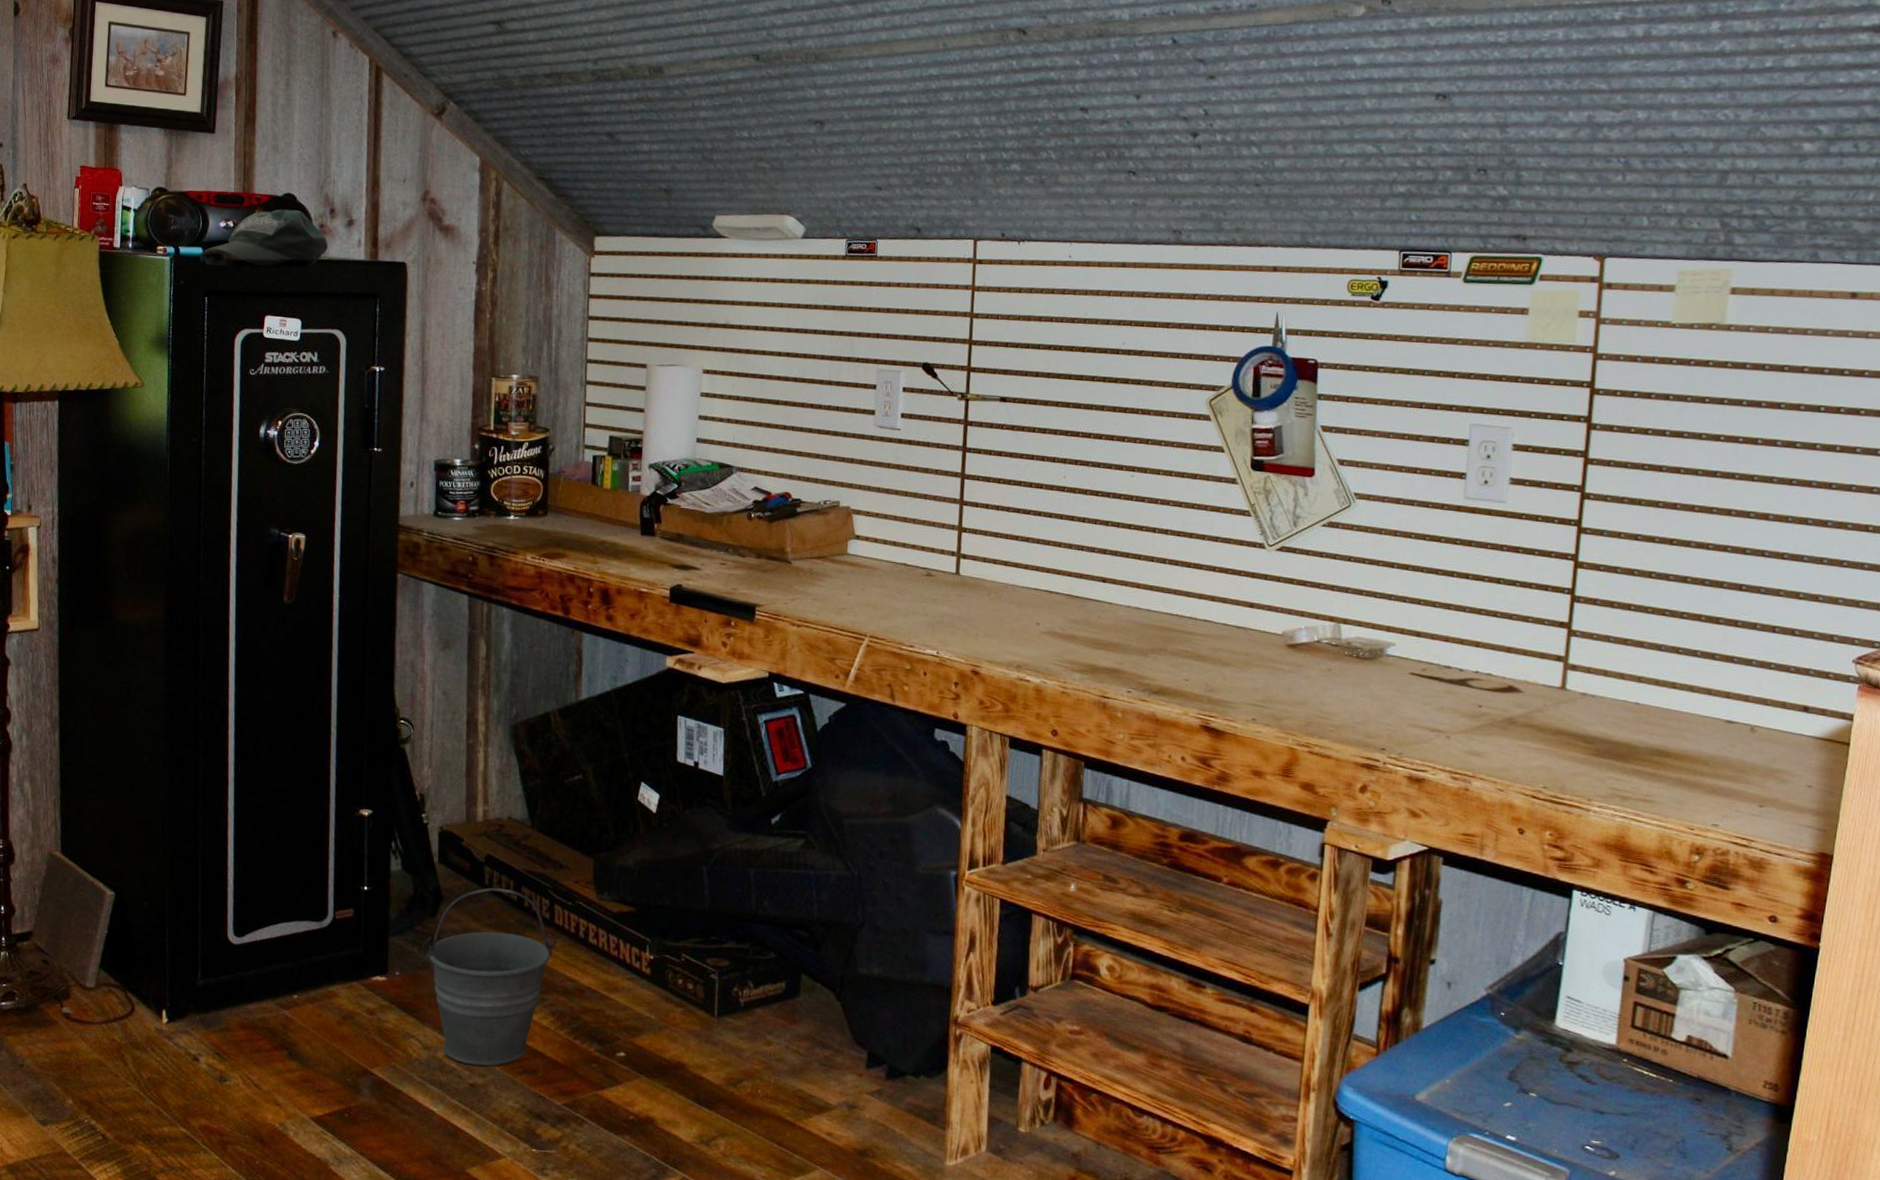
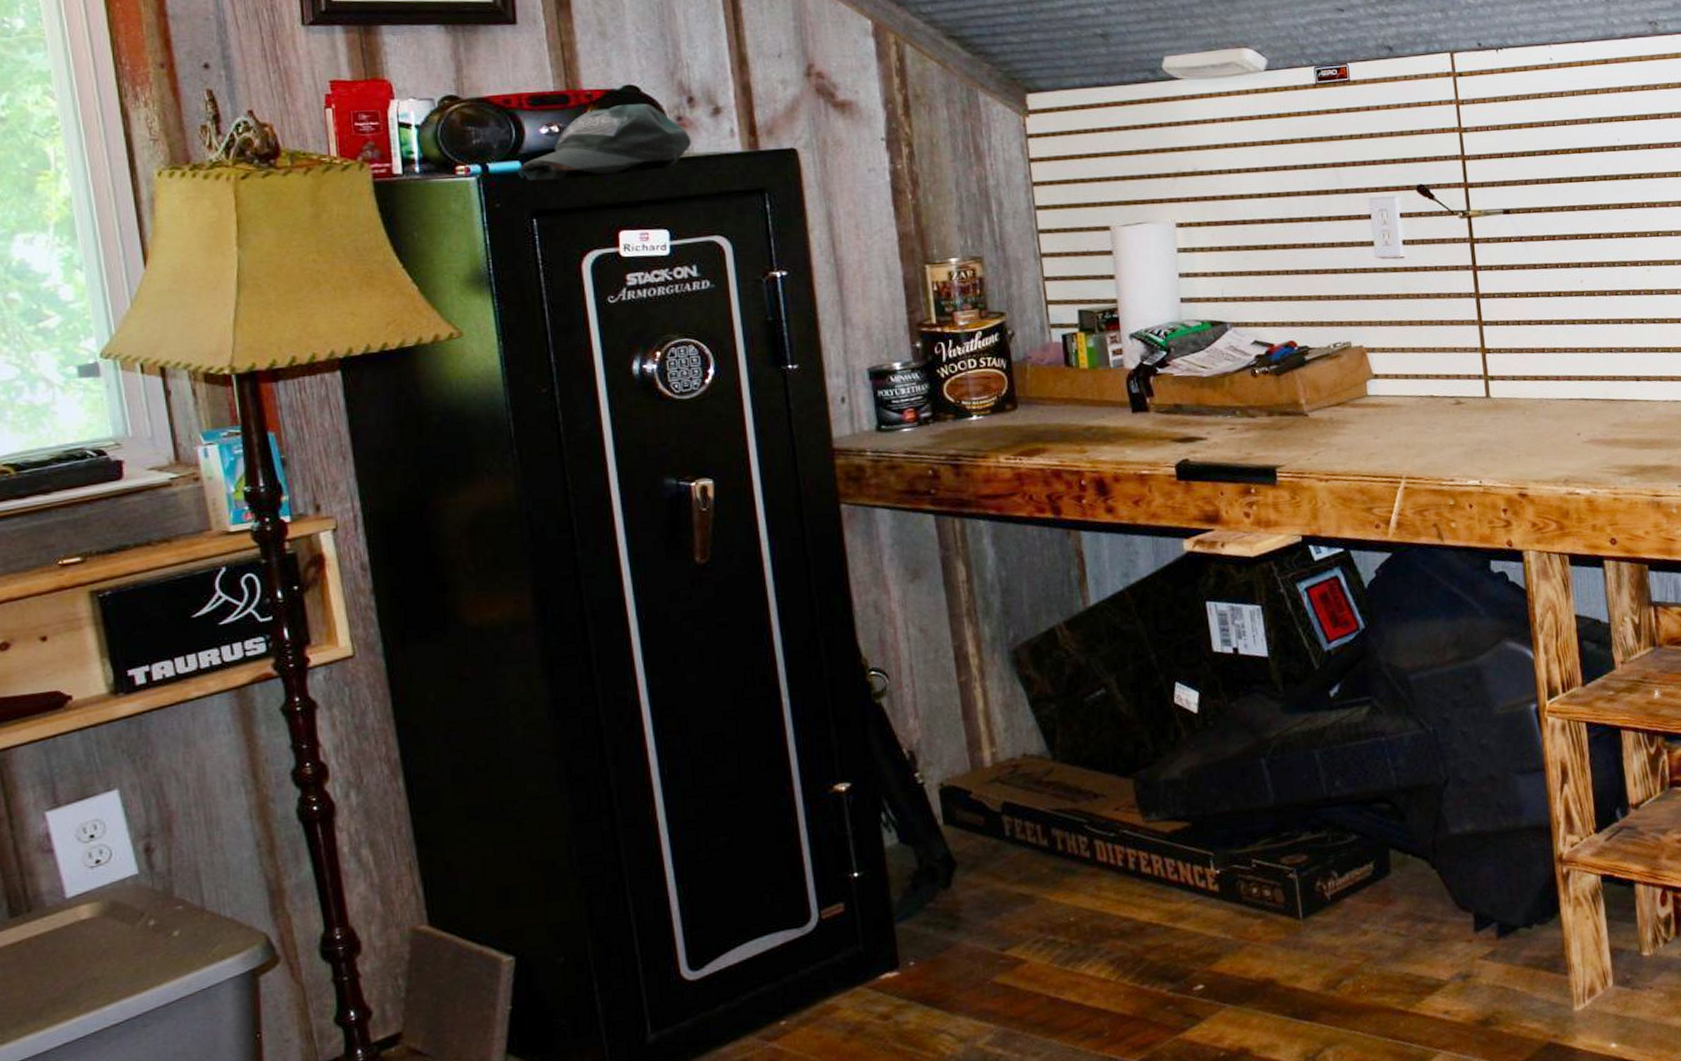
bucket: present [421,888,557,1067] -> none [938,835,1104,1047]

